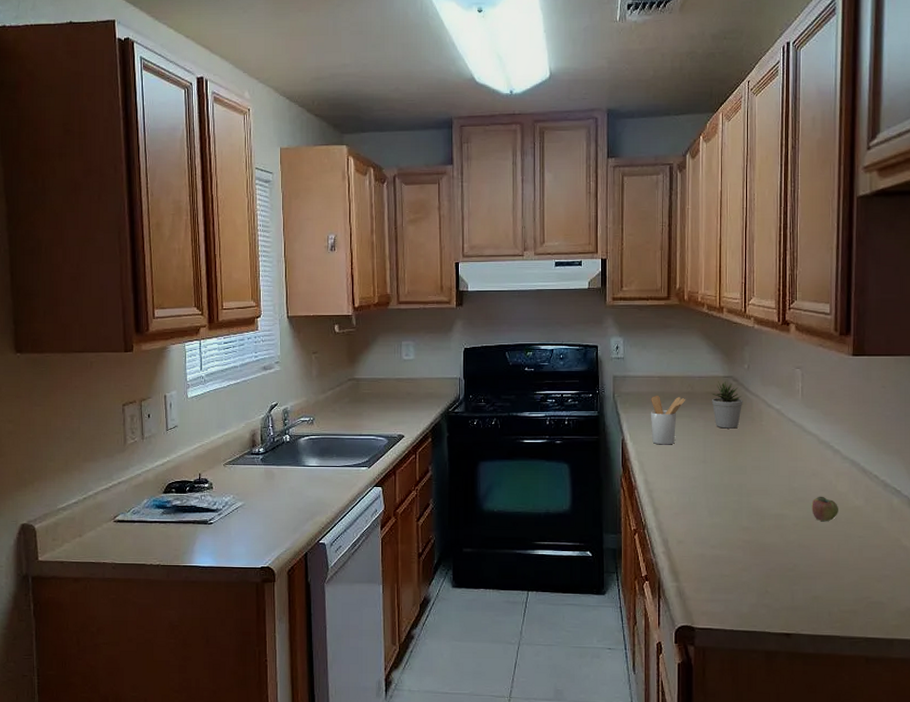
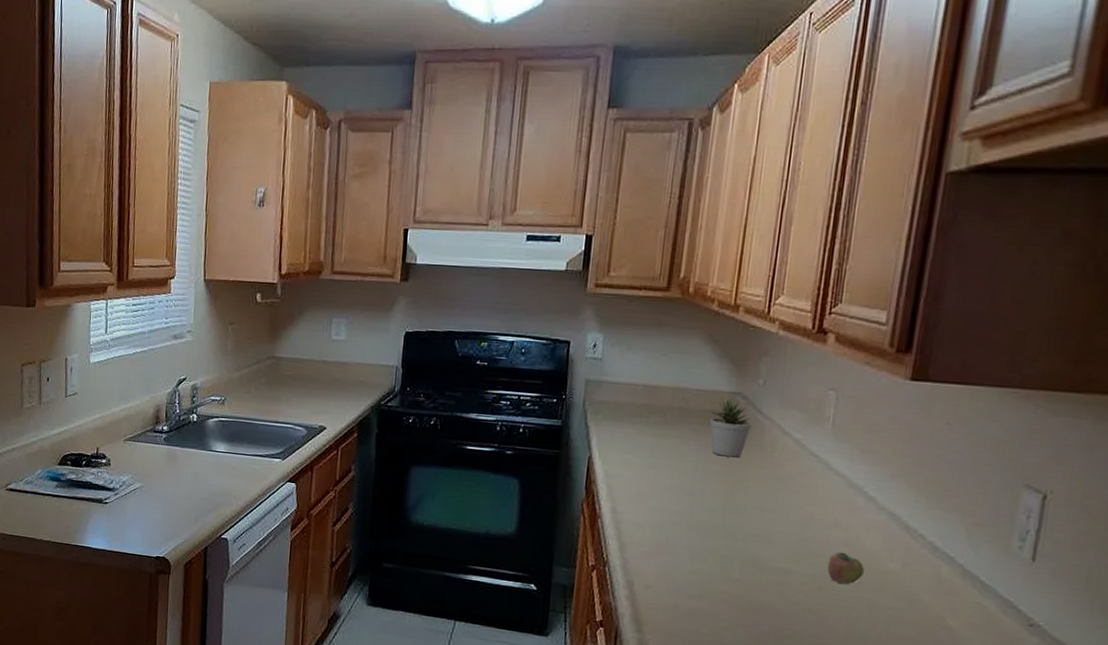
utensil holder: present [650,395,686,445] -> none [627,407,677,470]

